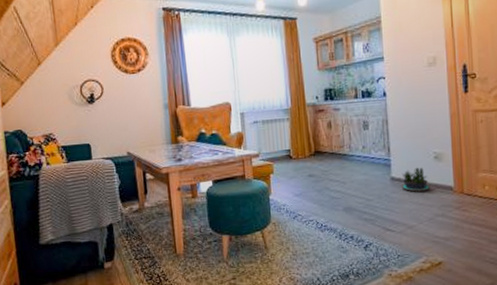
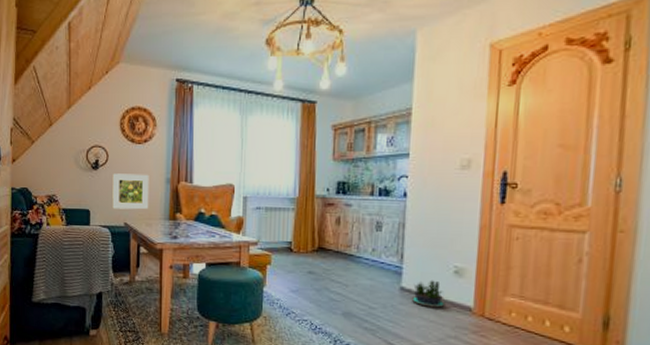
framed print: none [109,102,150,140] -> present [112,173,149,210]

